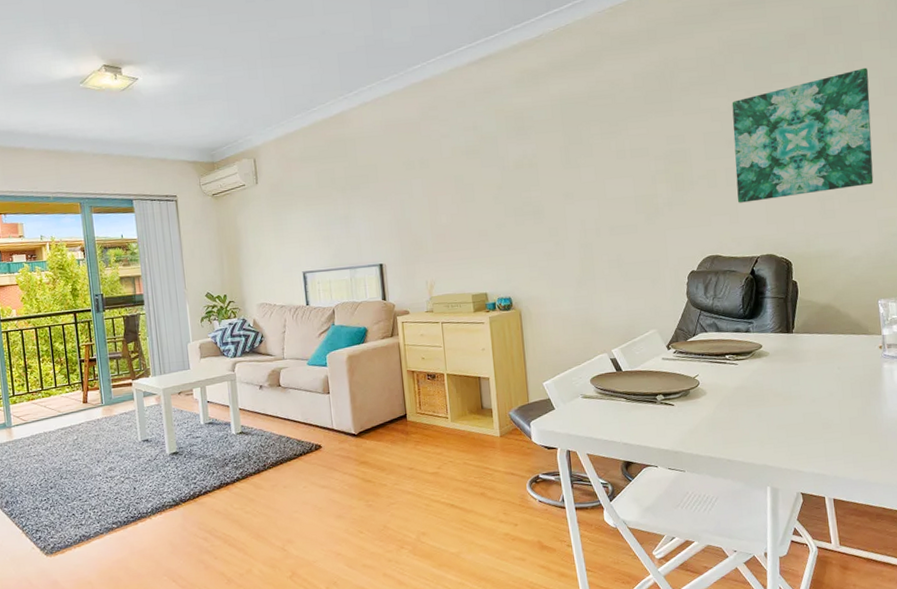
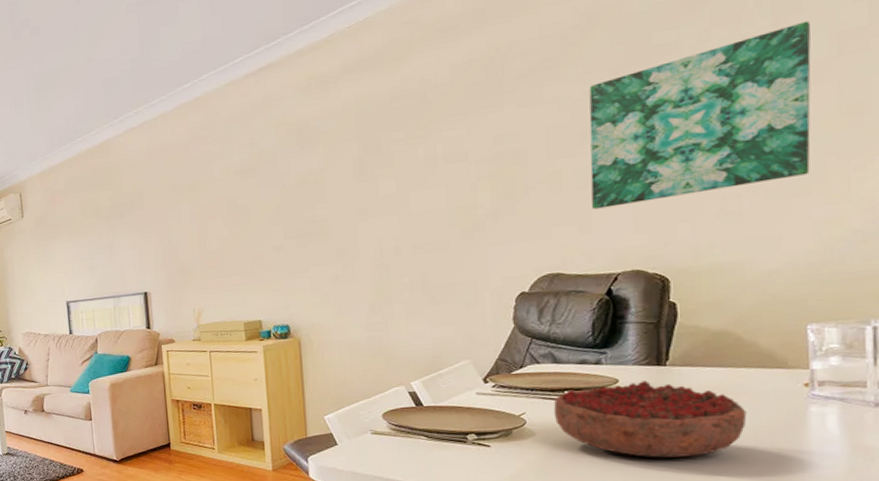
decorative bowl: none [718,345,846,410] -> present [553,380,747,458]

